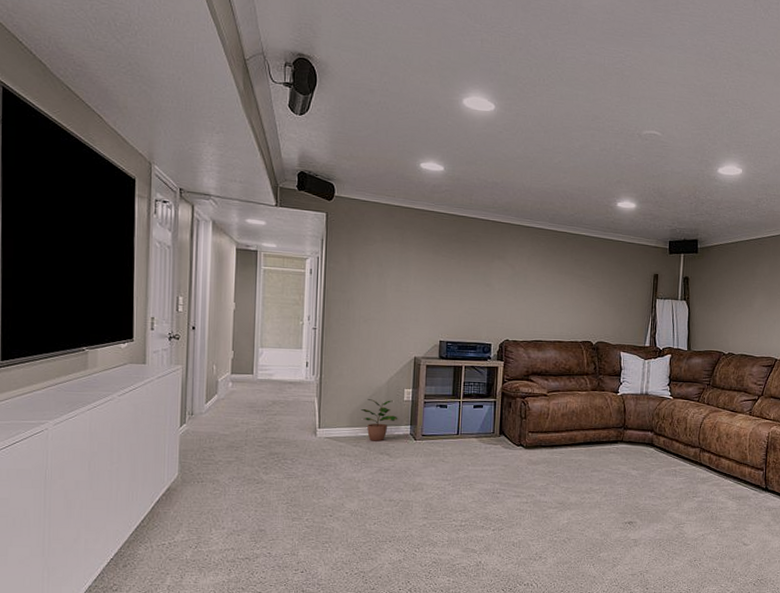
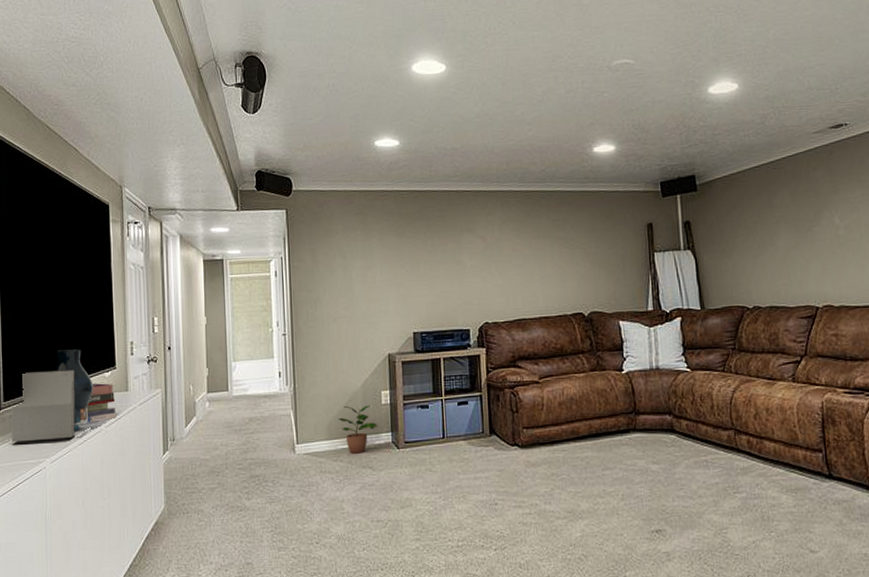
gaming console: none [9,334,86,406] -> present [11,369,76,446]
vase: none [62,316,108,396] -> present [54,349,94,431]
books: none [96,353,131,391] -> present [86,383,116,424]

